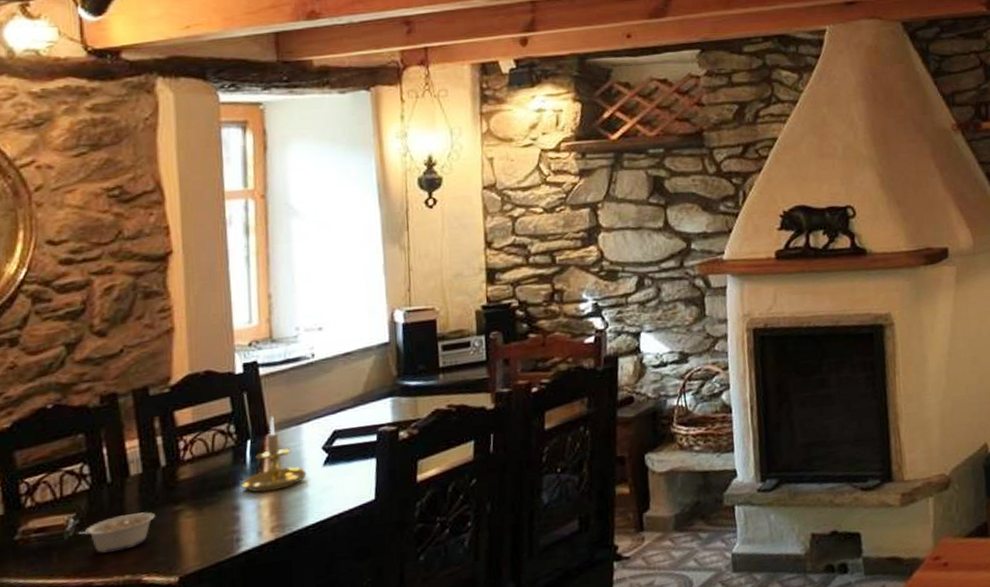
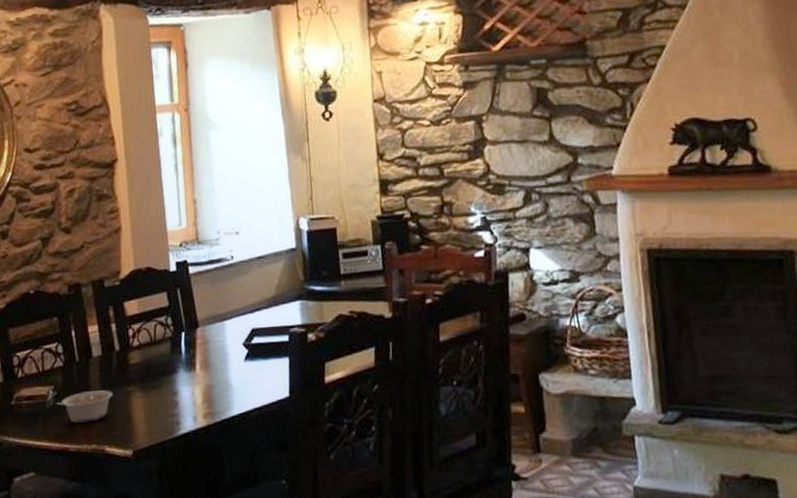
candle holder: present [242,416,307,493] -> none [179,312,231,382]

